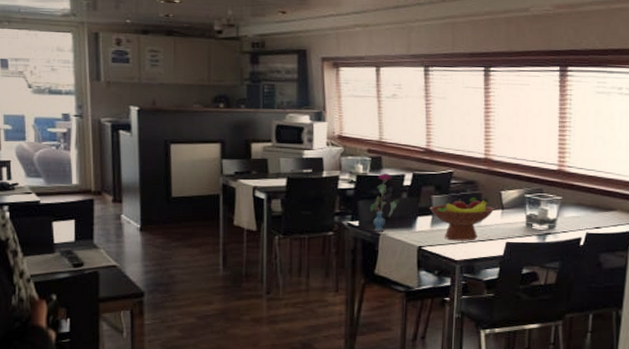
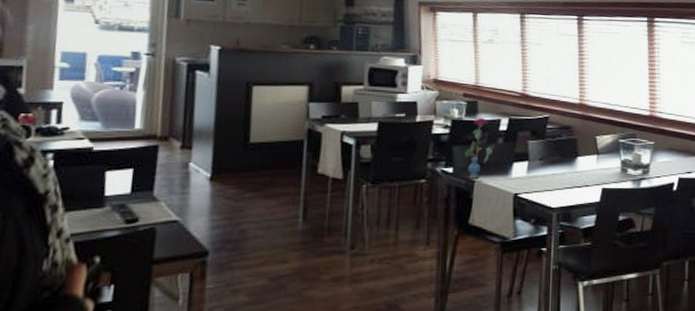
fruit bowl: present [429,197,495,241] -> none [525,142,591,188]

